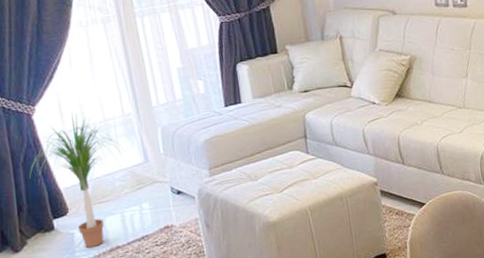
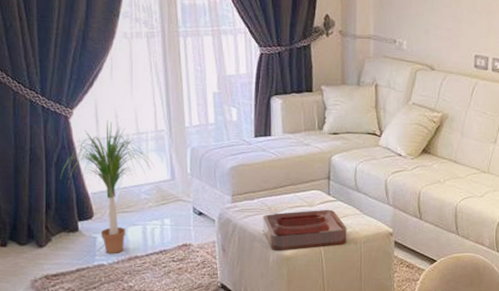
decorative tray: none [243,168,332,219] -> present [263,210,347,251]

